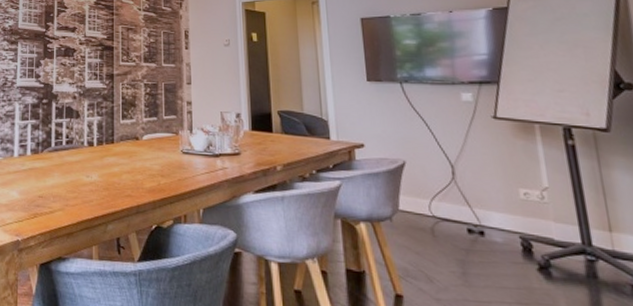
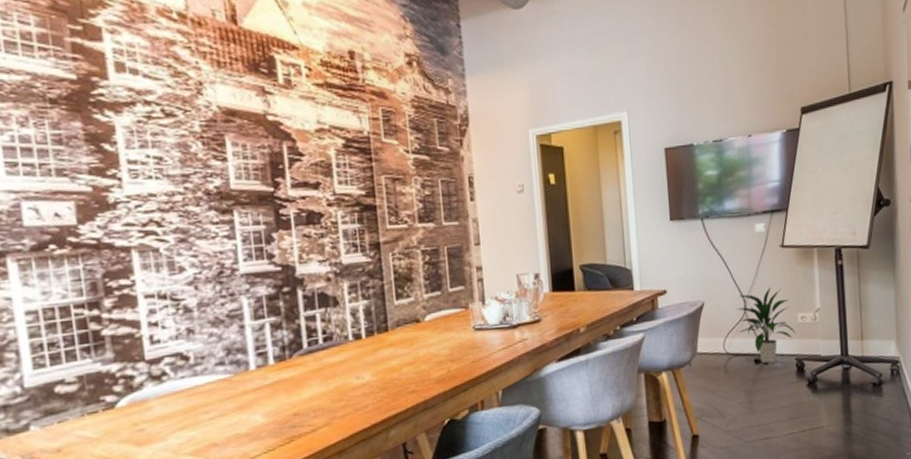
indoor plant: none [442,156,518,237] -> present [736,287,795,364]

